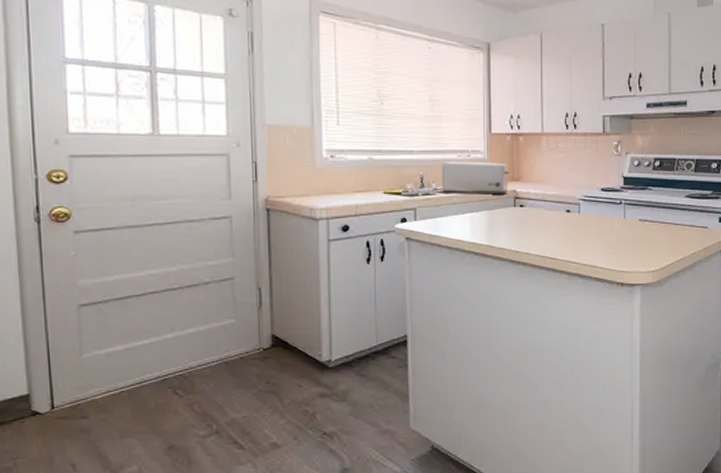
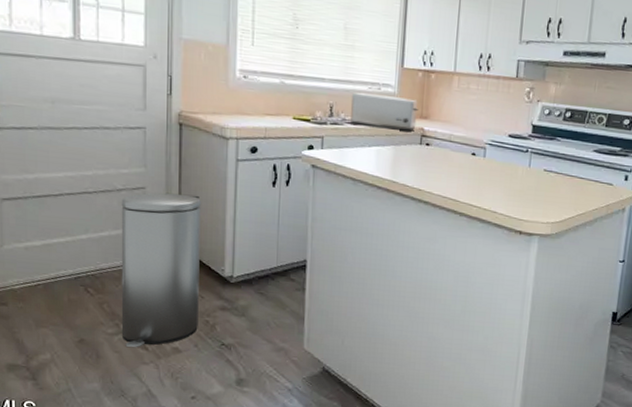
pedal bin: none [209,280,297,449] -> present [121,192,201,348]

